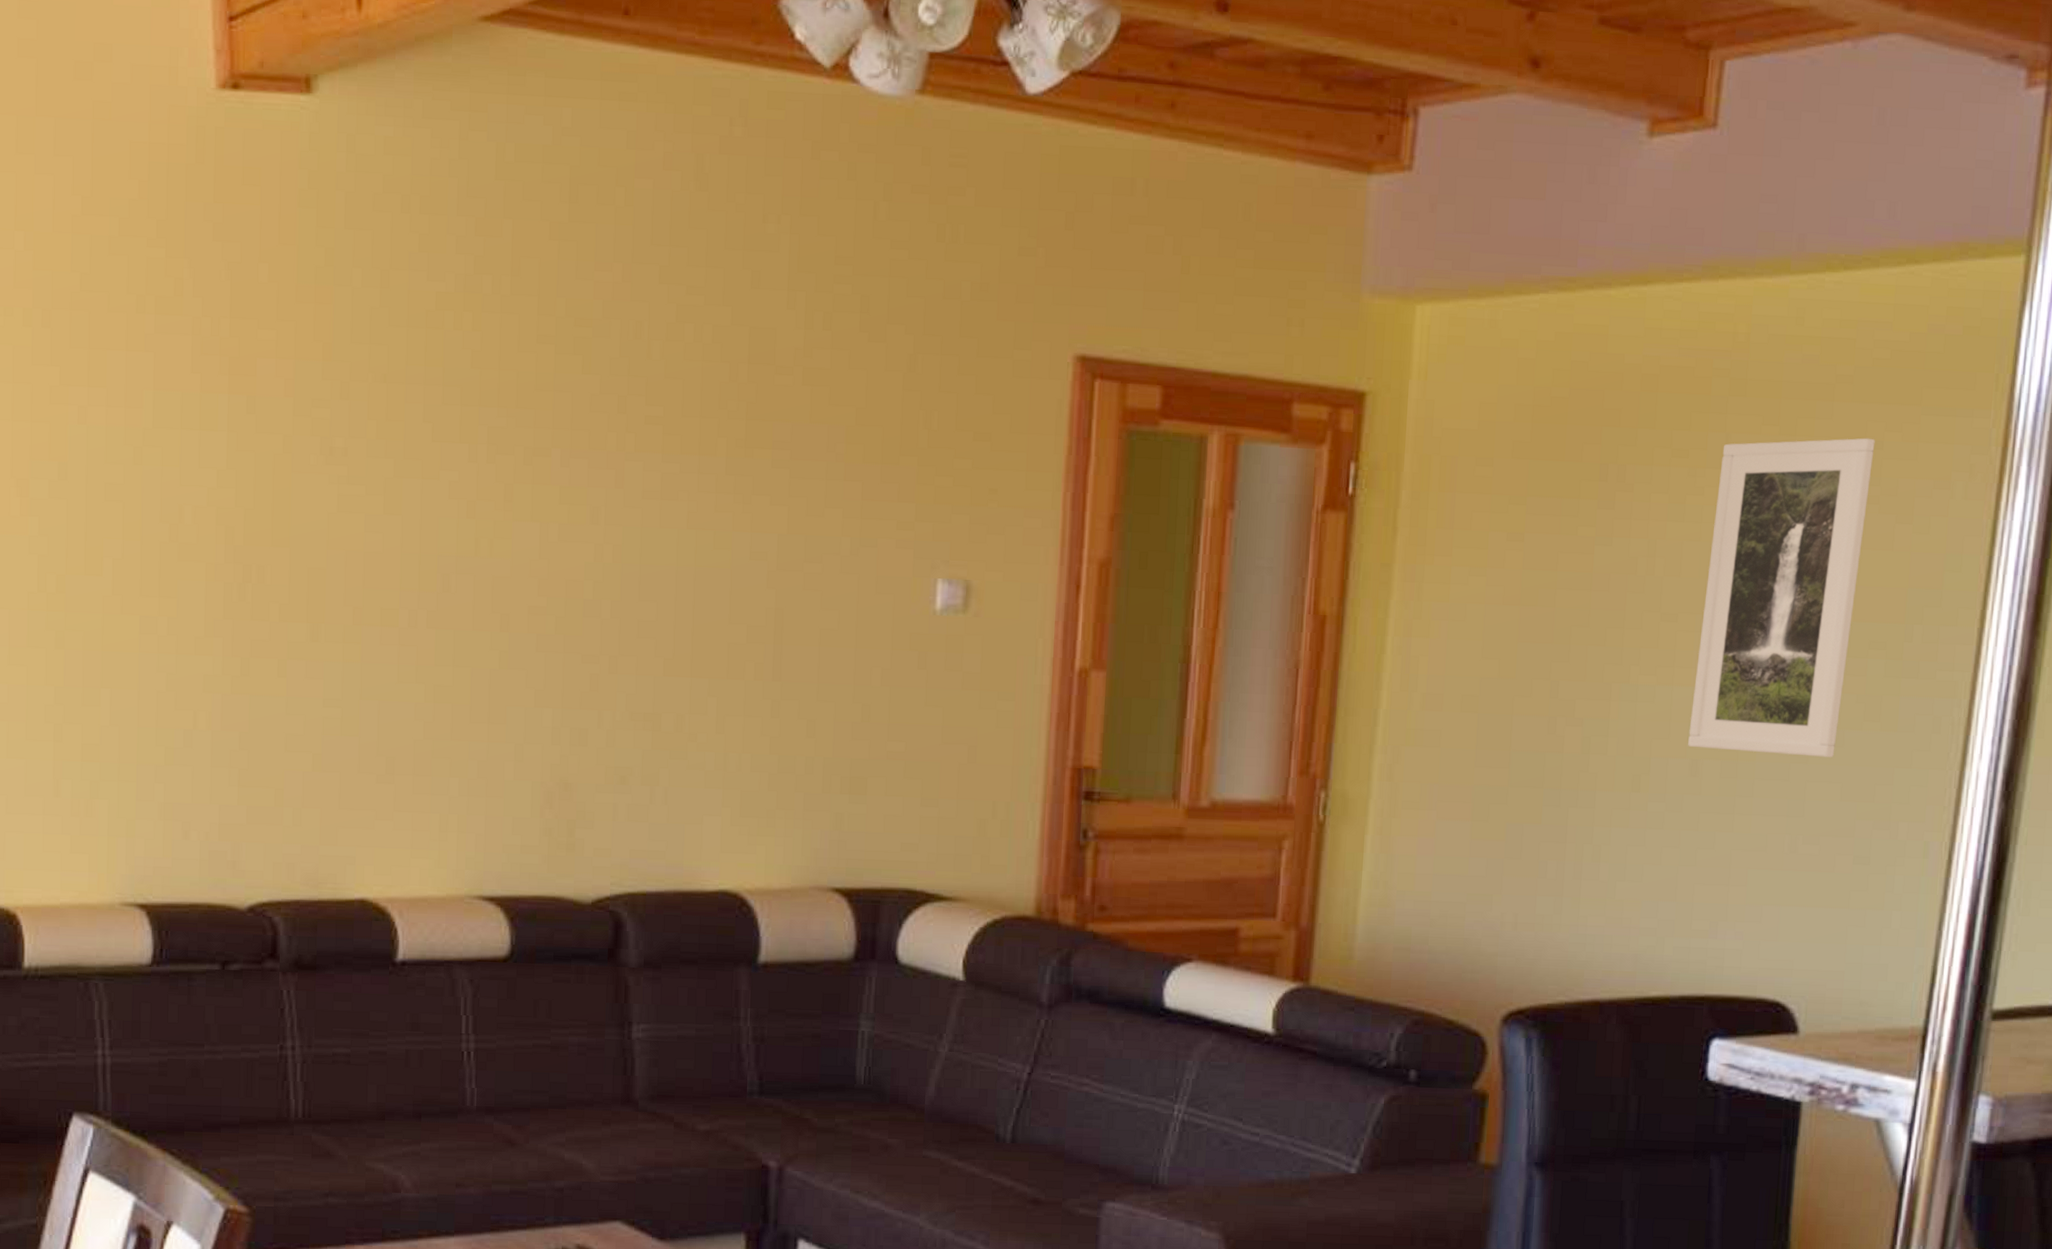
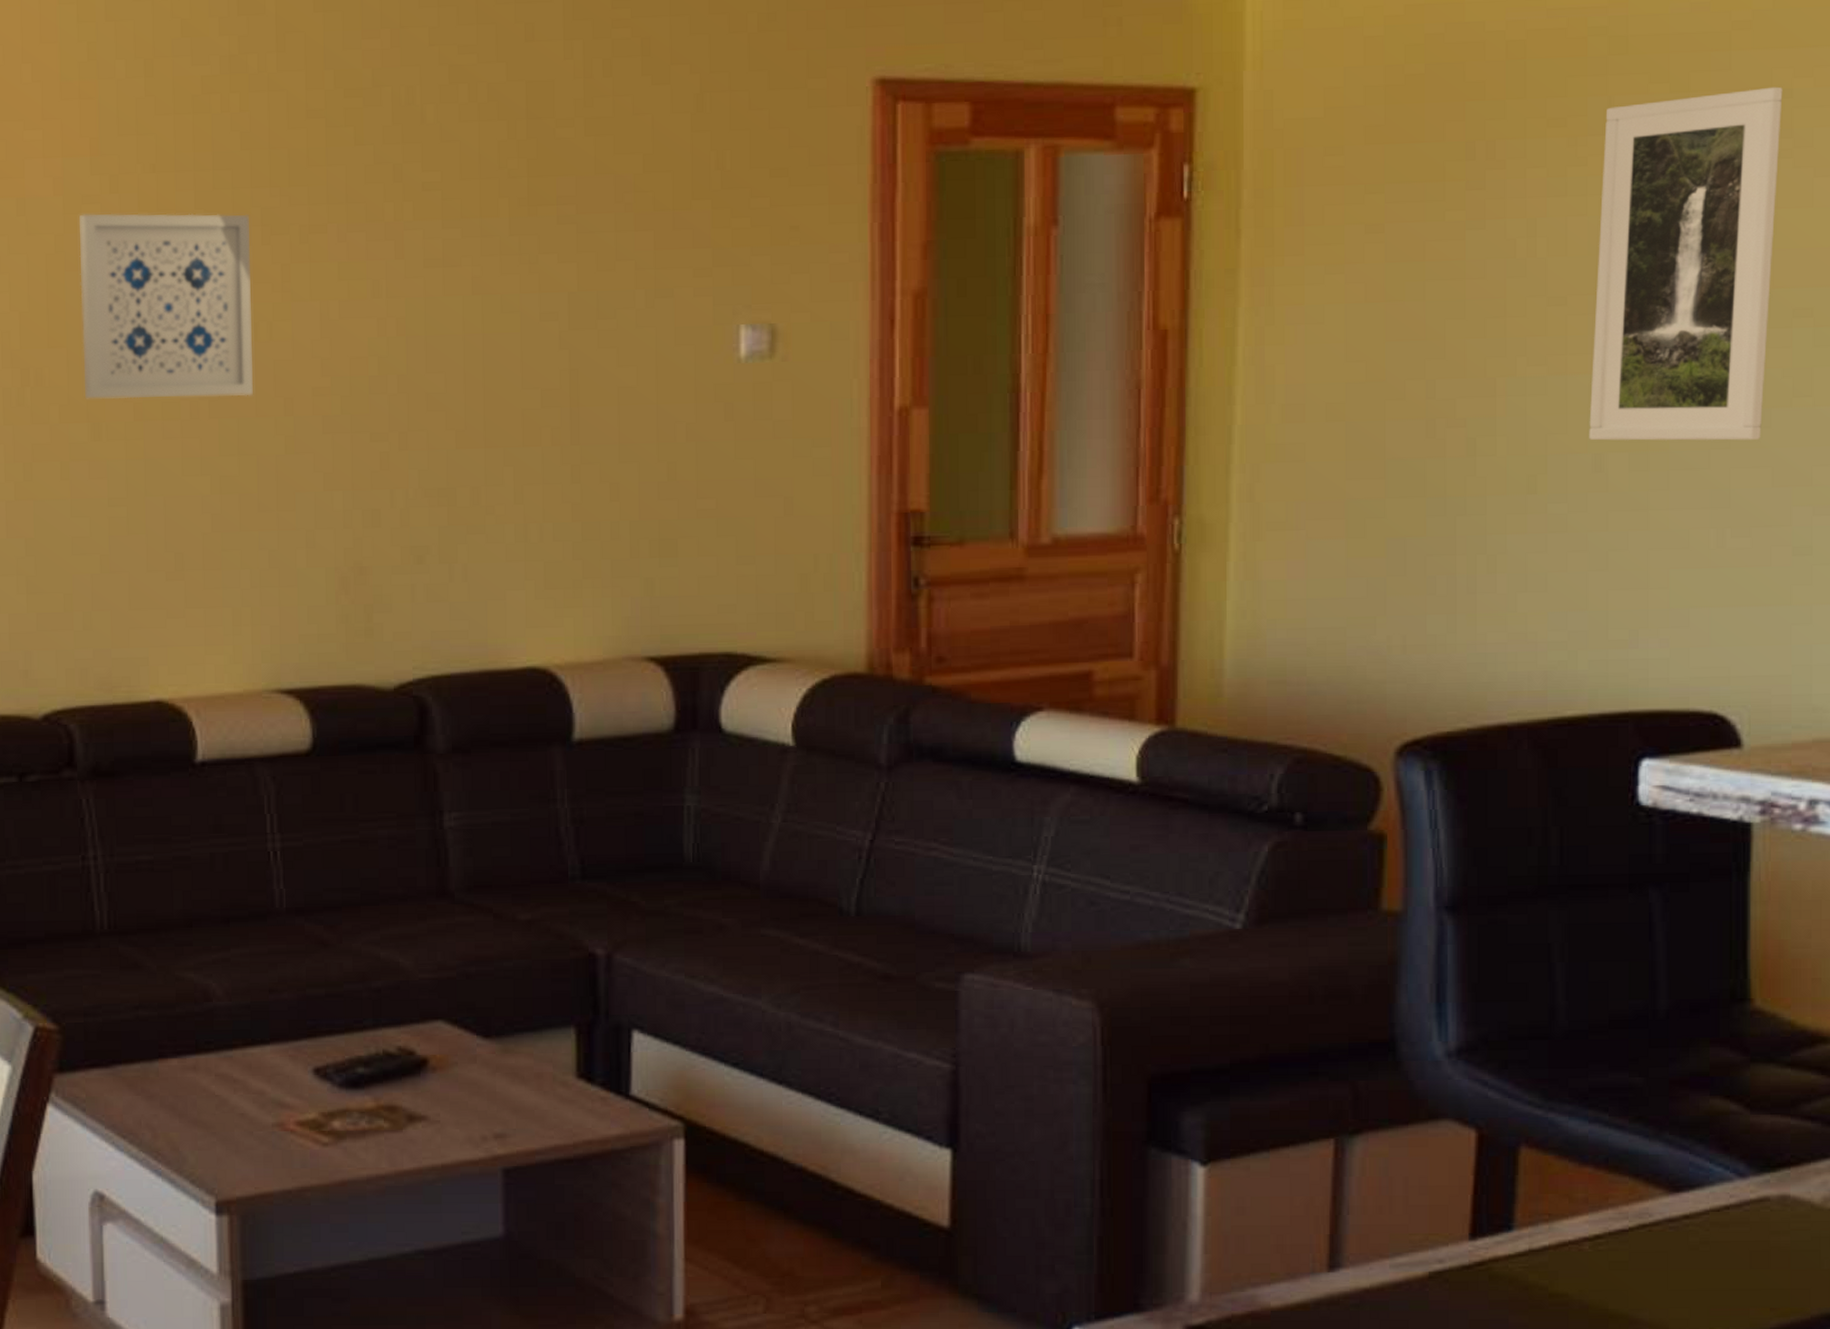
wall art: none [305,416,476,610] -> present [79,213,253,399]

